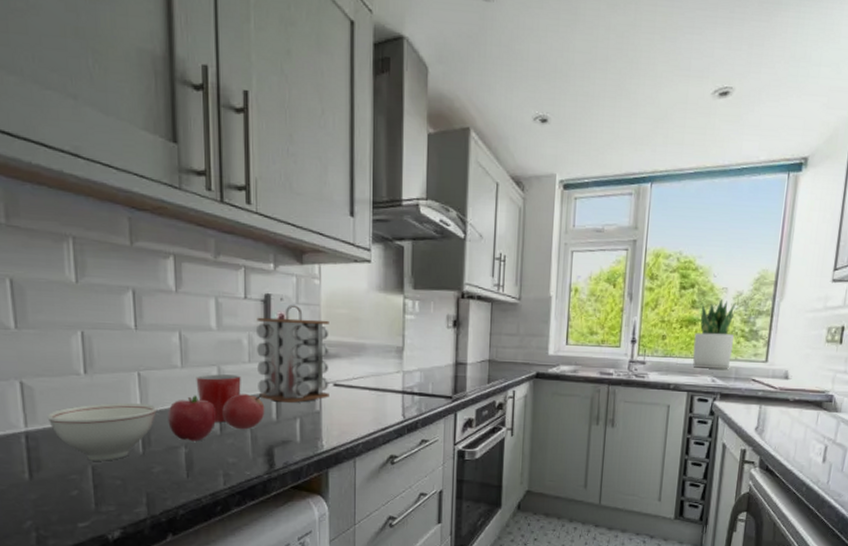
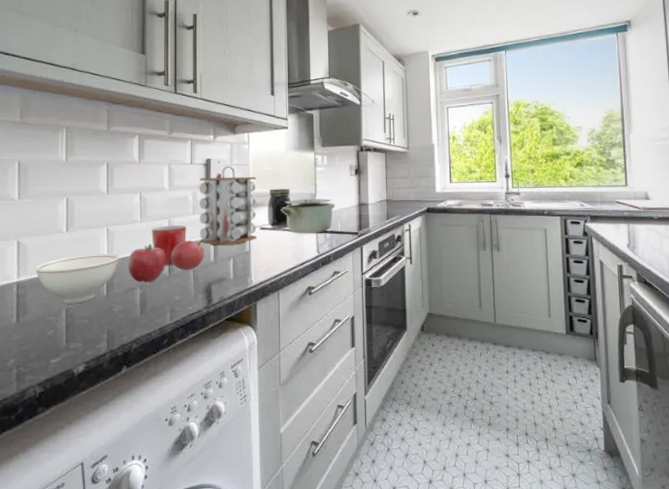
jar: none [343,337,375,387] -> present [267,188,293,229]
saucepan: none [359,352,427,395] -> present [281,198,336,235]
planter: present [692,299,736,369] -> none [559,136,595,195]

